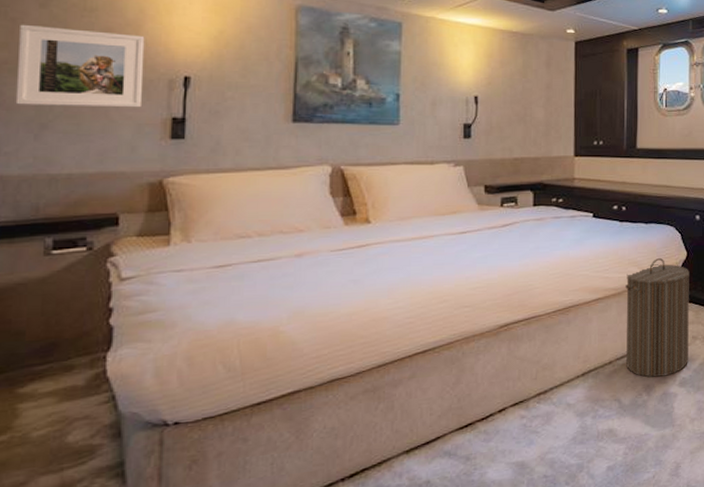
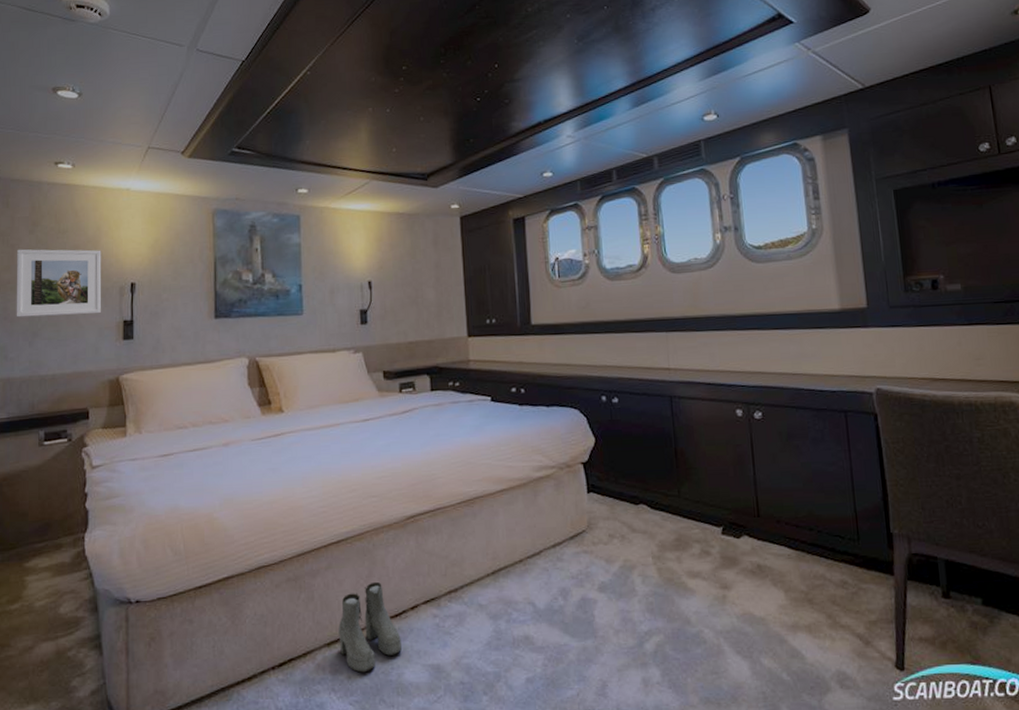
boots: none [419,388,486,476] -> present [338,581,402,673]
laundry hamper: present [625,257,689,378] -> none [530,444,607,580]

